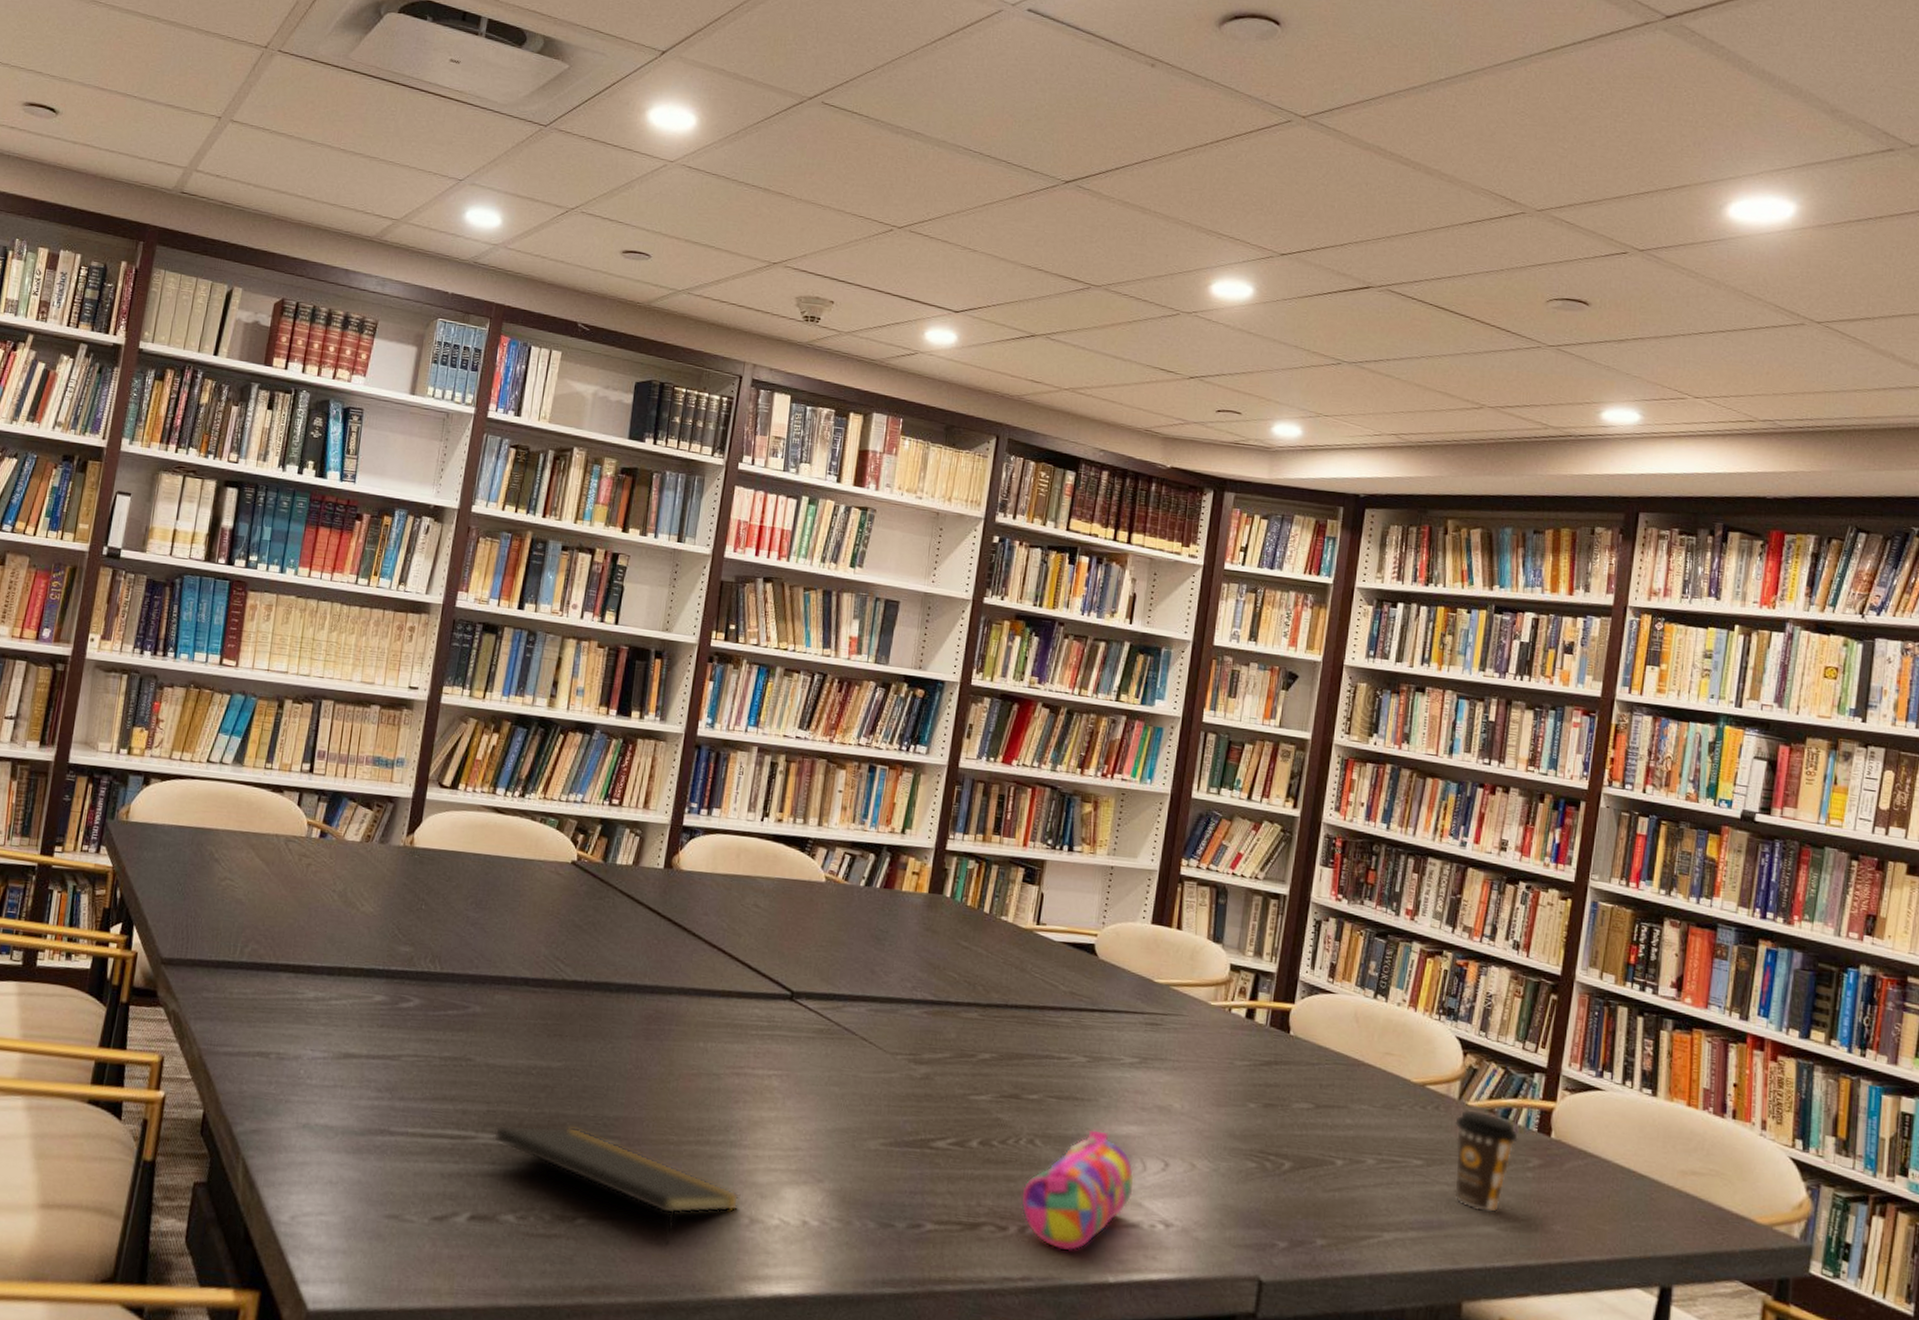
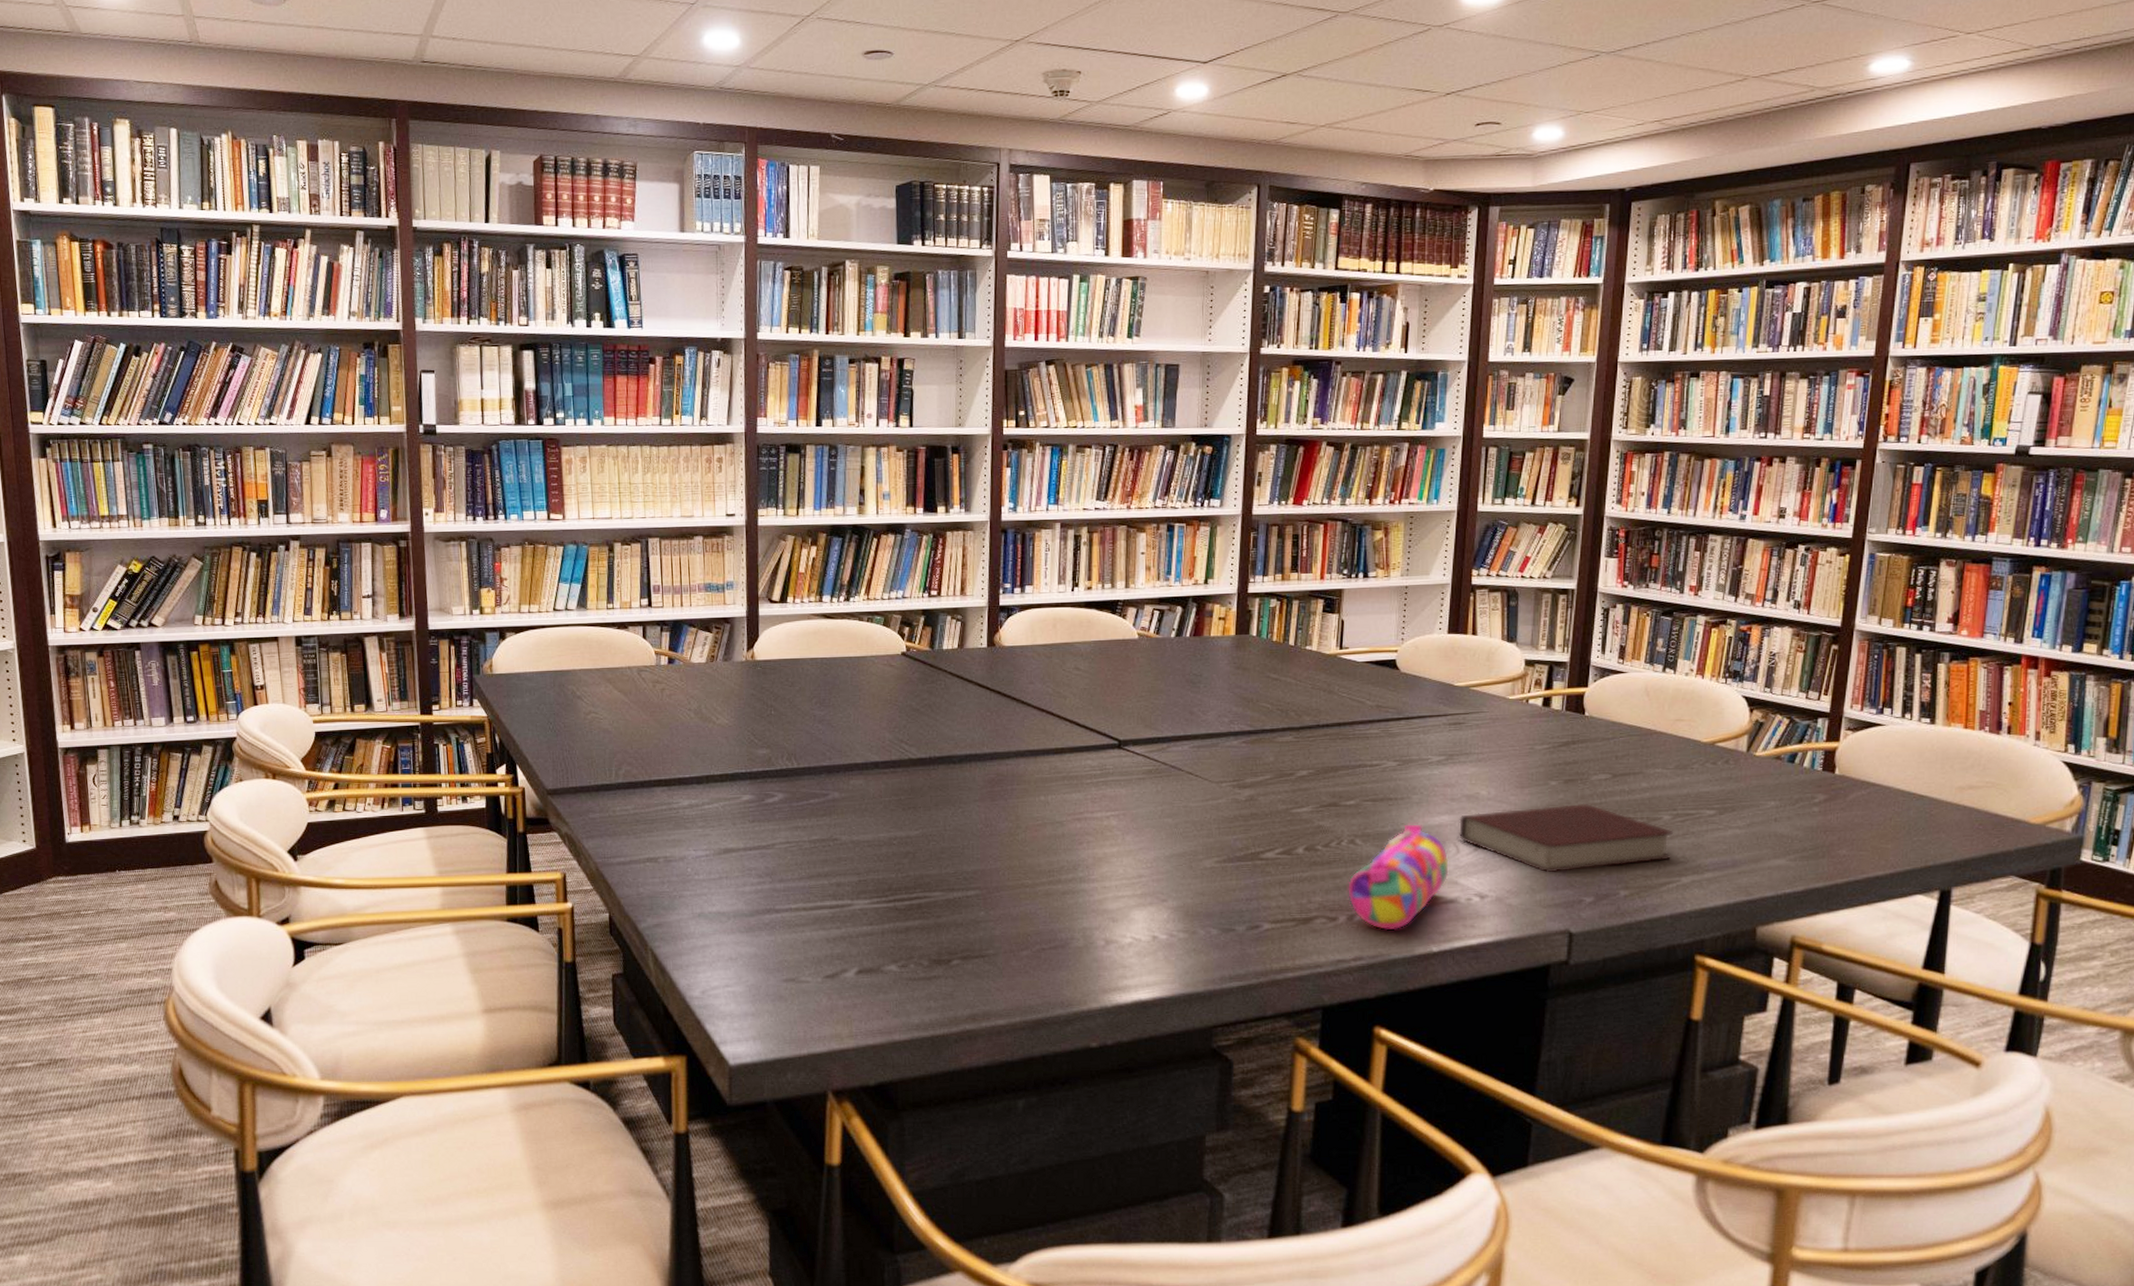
notepad: present [494,1124,741,1244] -> none [868,884,1095,971]
book: none [1147,1127,1377,1211] -> present [1459,803,1673,873]
coffee cup: present [1454,1110,1518,1212] -> none [1744,760,1804,847]

